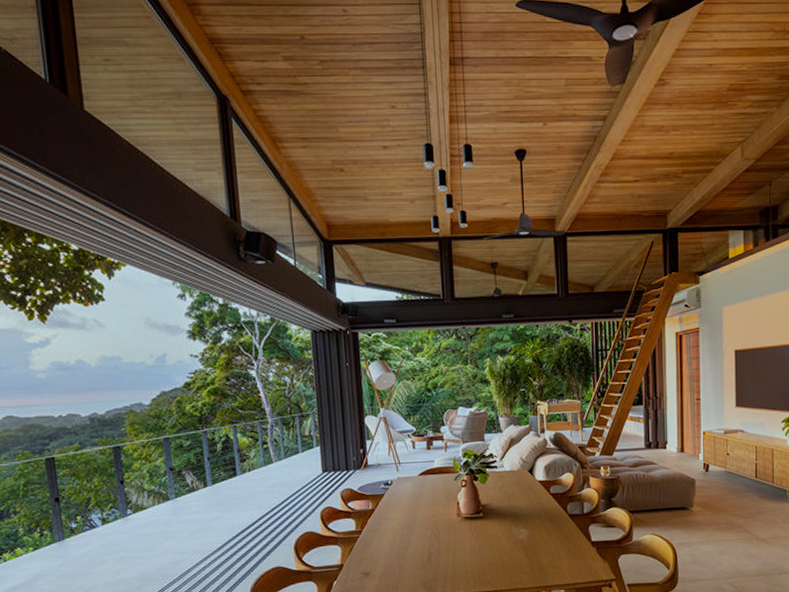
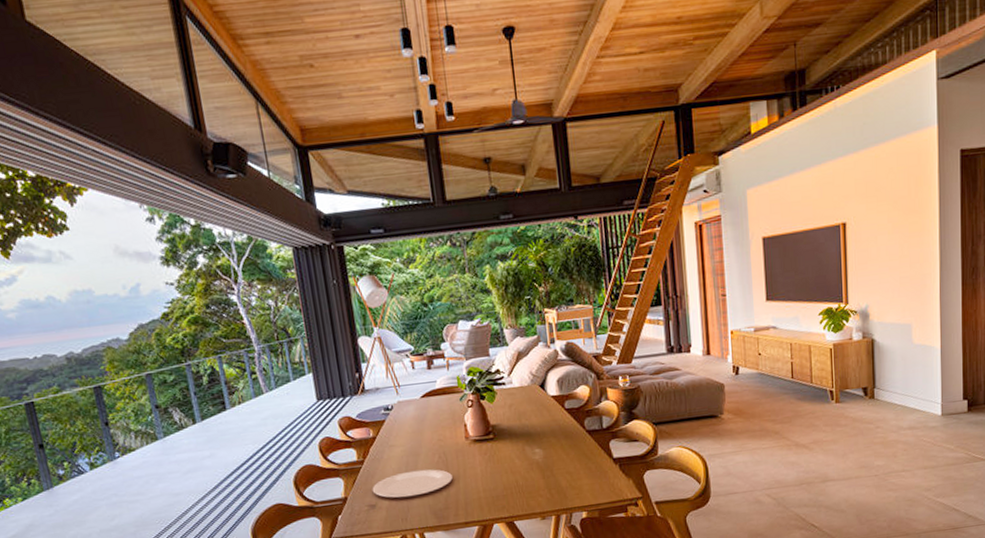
plate: none [367,542,443,568] -> present [372,469,453,499]

